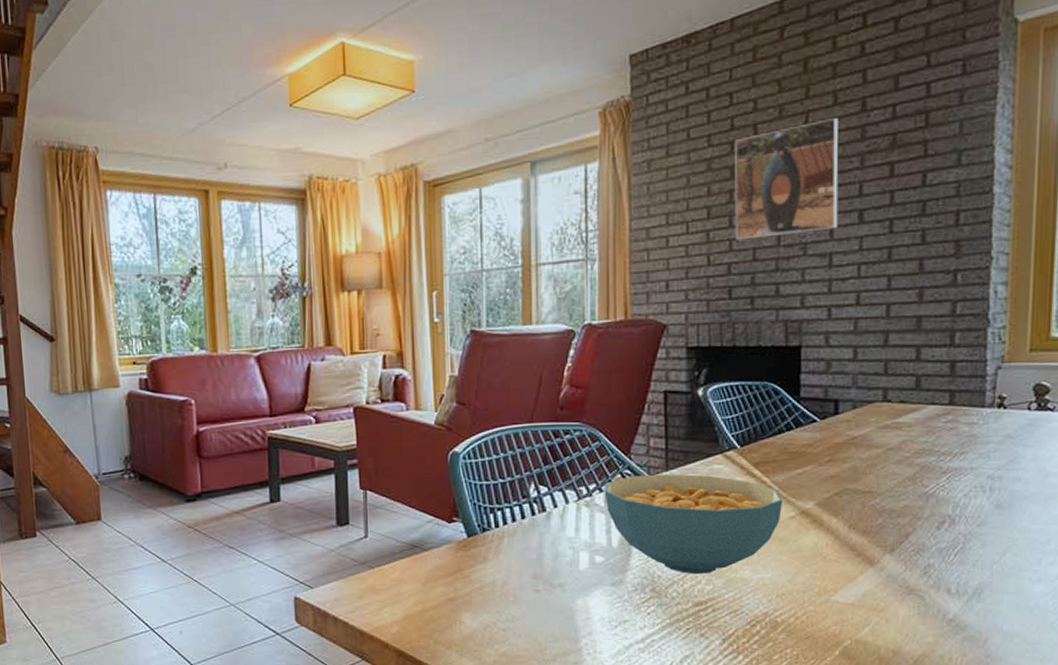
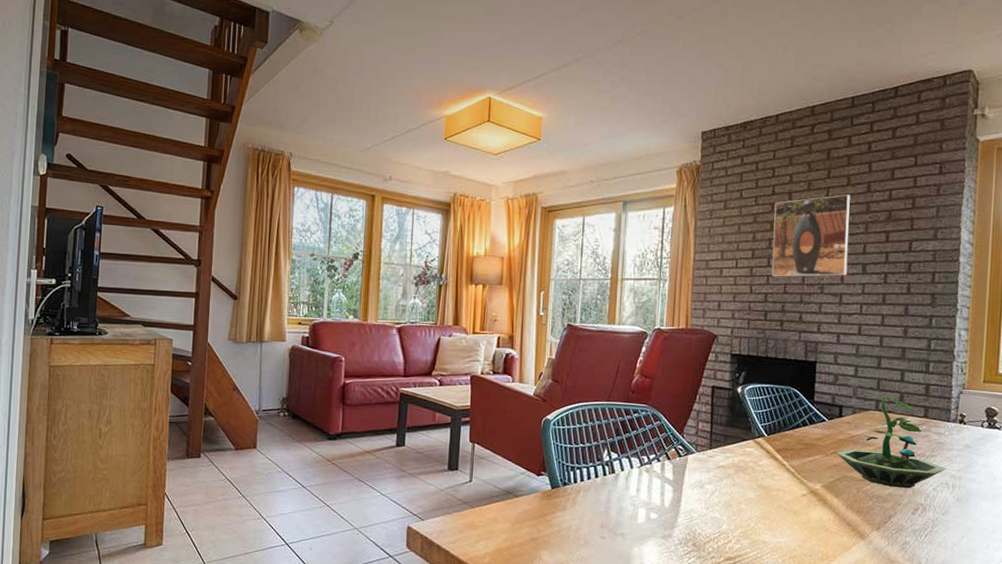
cereal bowl: present [604,473,783,575] -> none [661,451,798,535]
terrarium: none [832,381,981,498] -> present [836,395,946,489]

